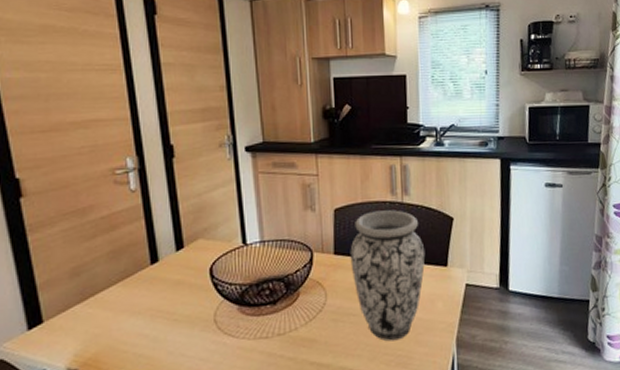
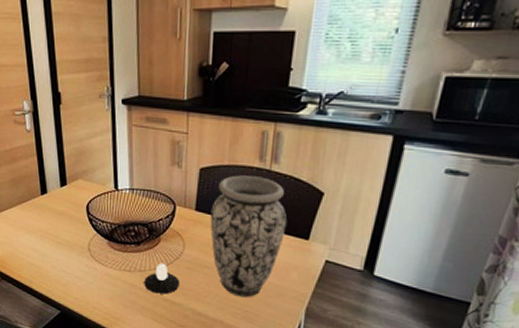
candle: none [285,320,325,359] -> present [144,263,180,294]

